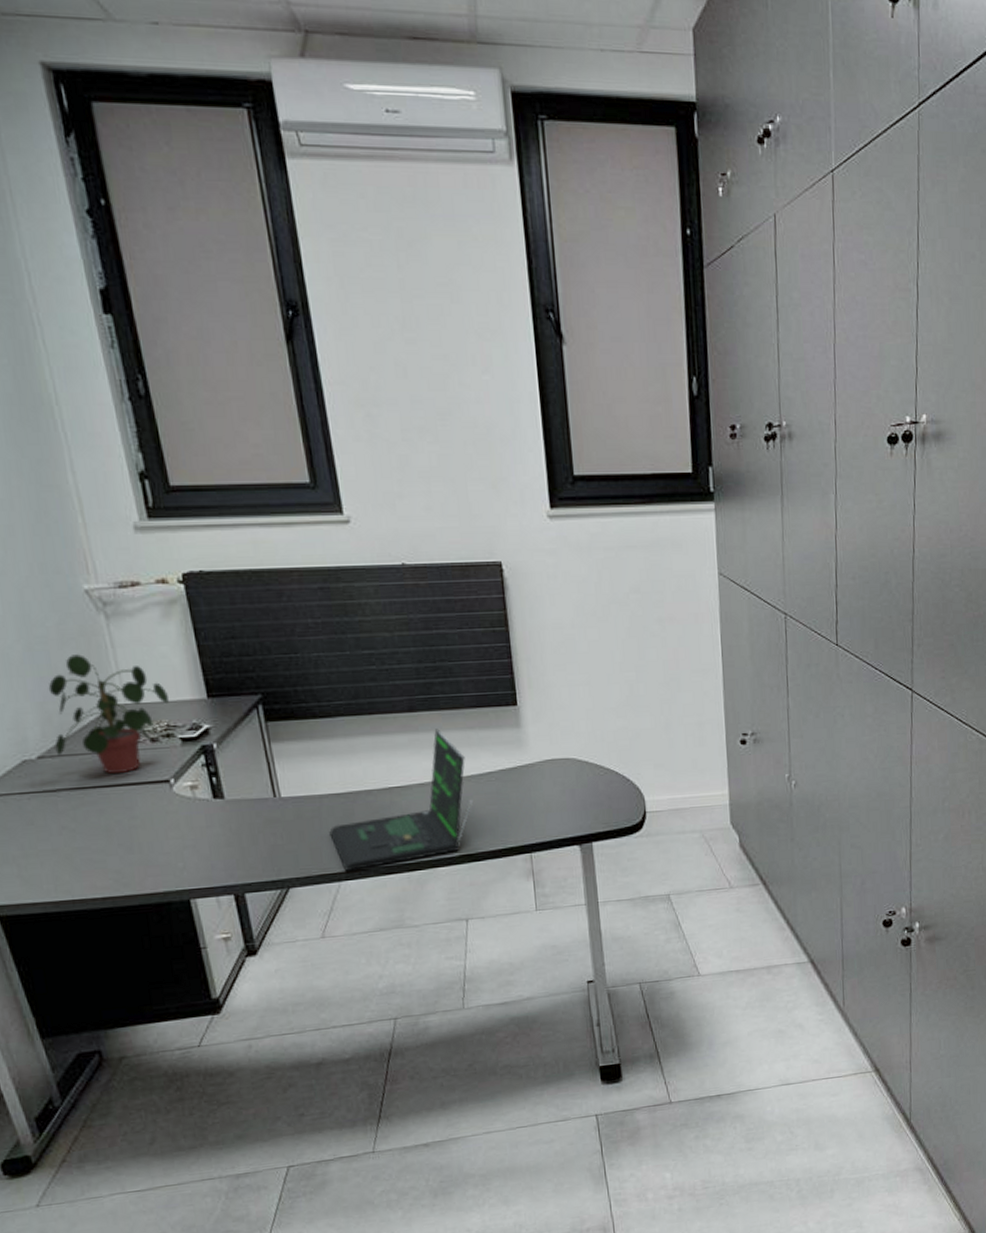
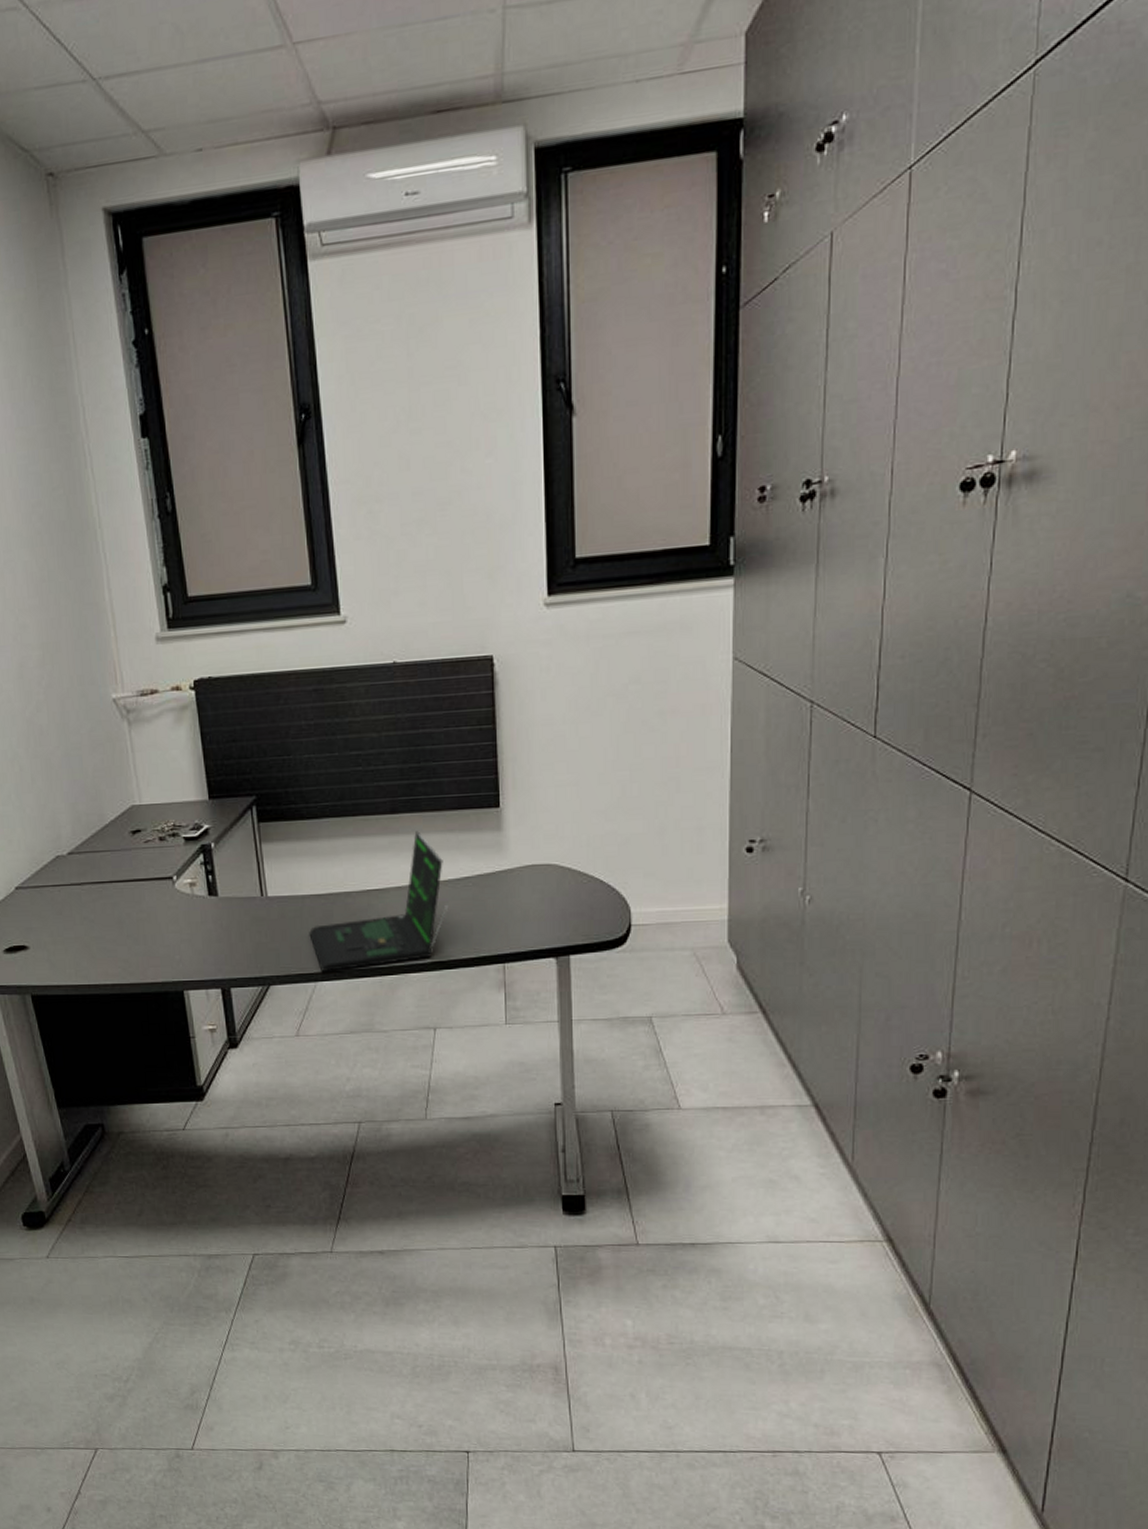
potted plant: present [48,654,169,773] -> none [79,759,176,869]

